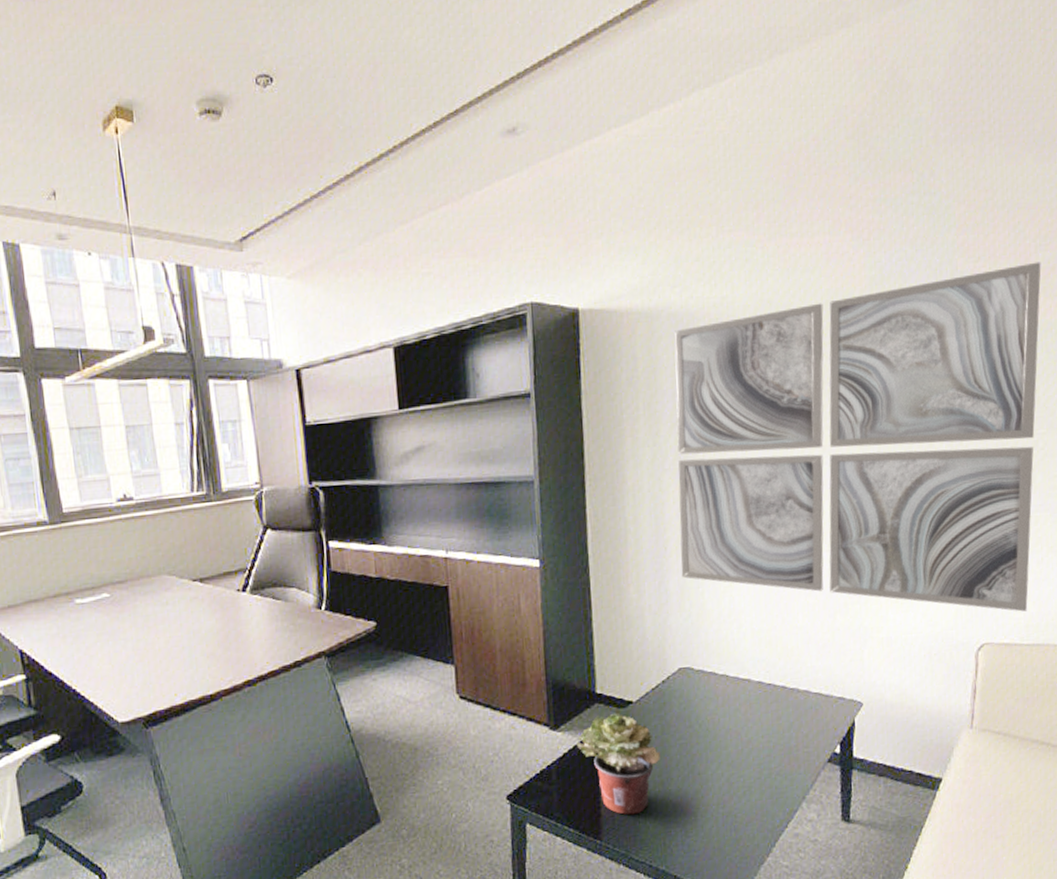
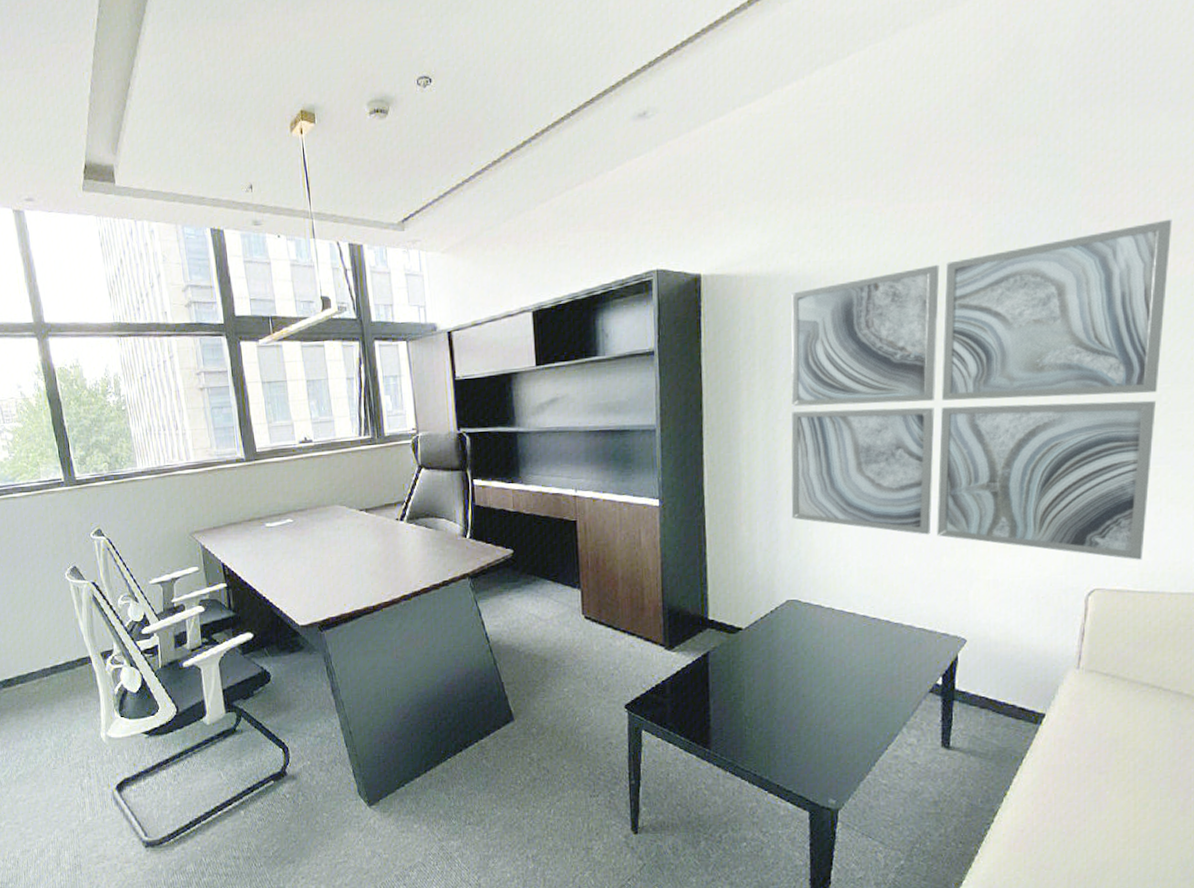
potted plant: present [576,713,661,815] -> none [689,637,768,729]

